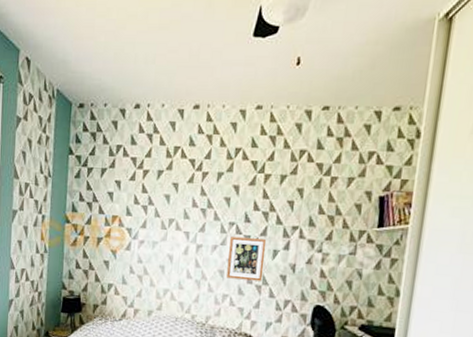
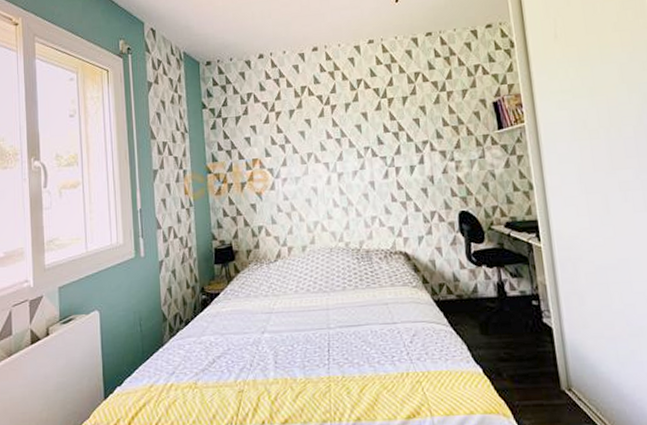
picture frame: present [227,237,267,282] -> none [368,157,406,200]

